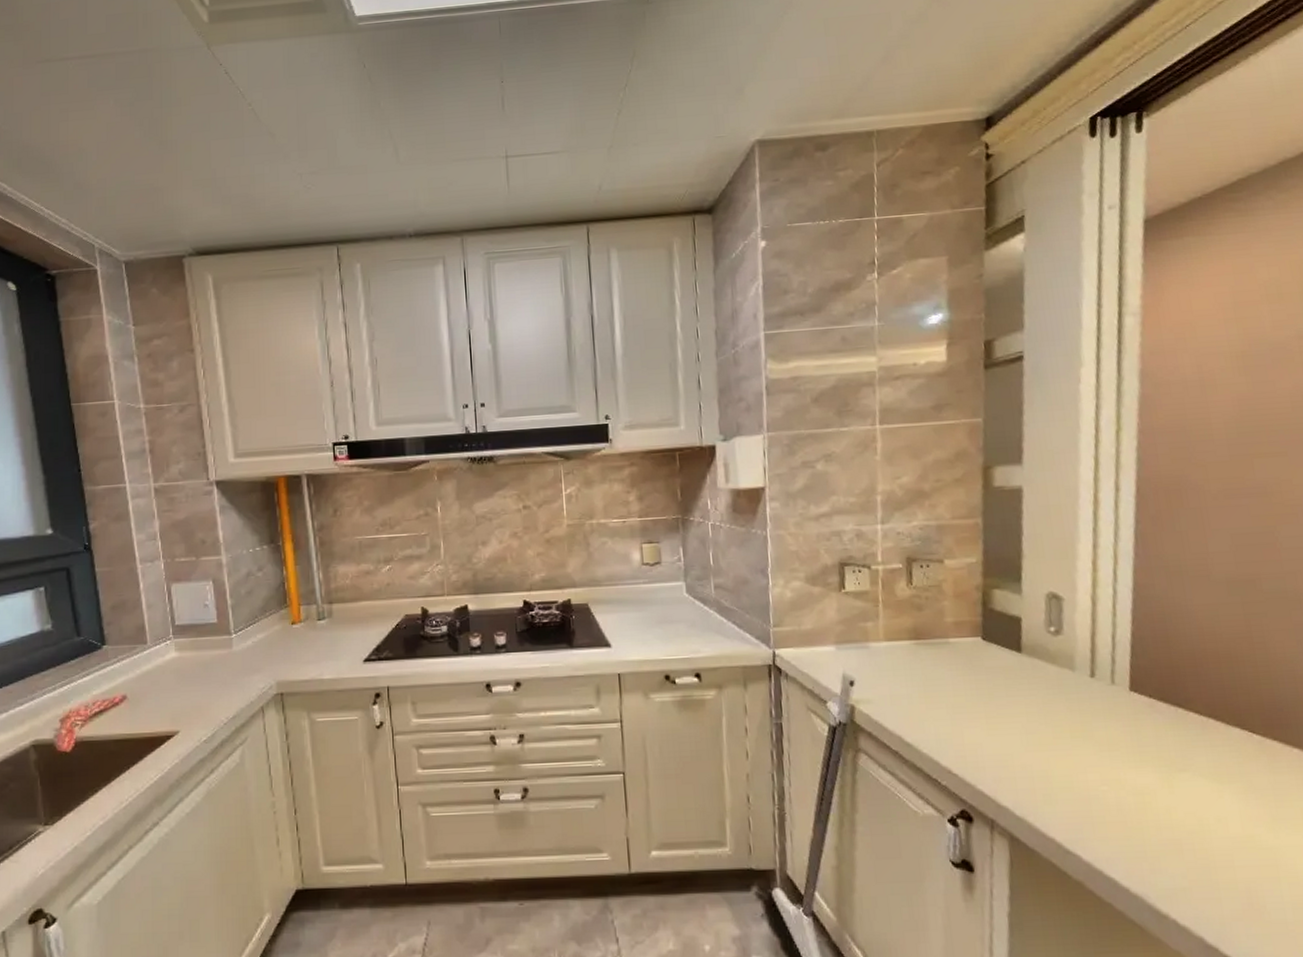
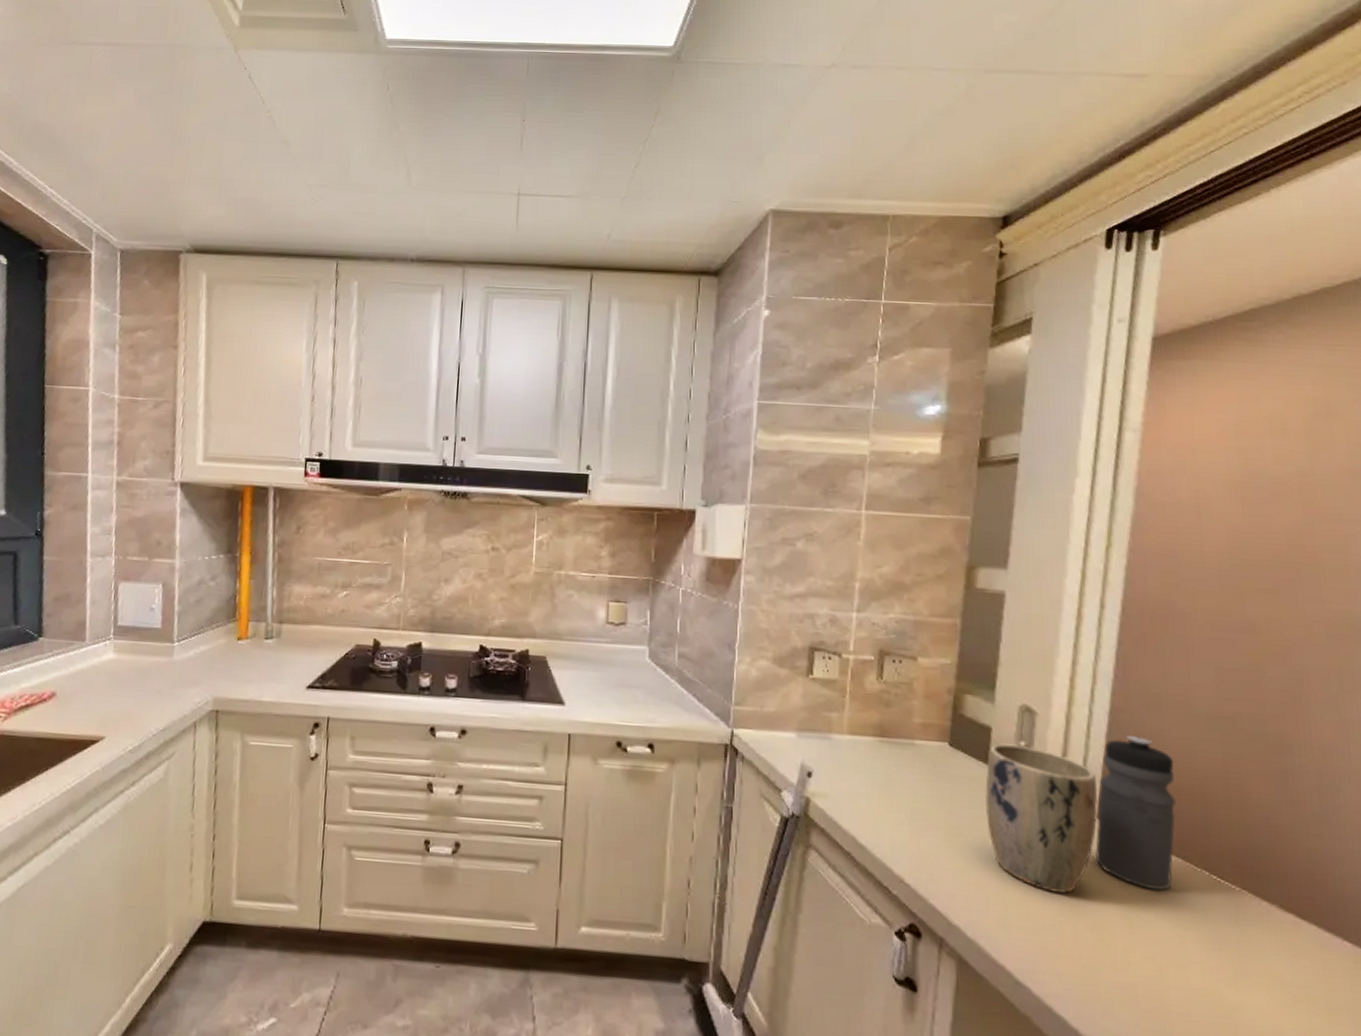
plant pot: none [1020,631,1130,766] -> present [985,743,1098,894]
water bottle: none [1128,609,1206,750] -> present [1095,736,1176,890]

